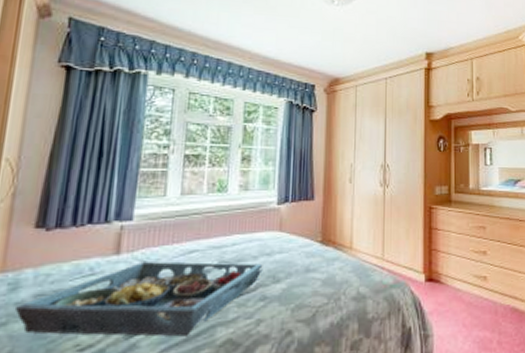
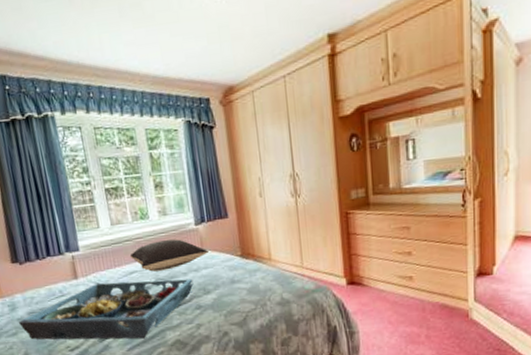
pillow: none [194,218,287,252] -> present [129,239,208,272]

